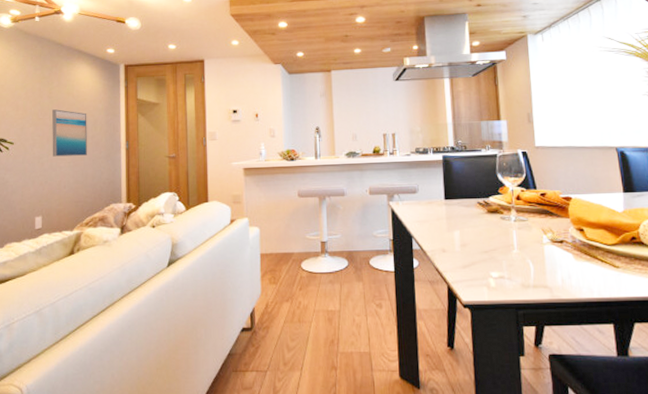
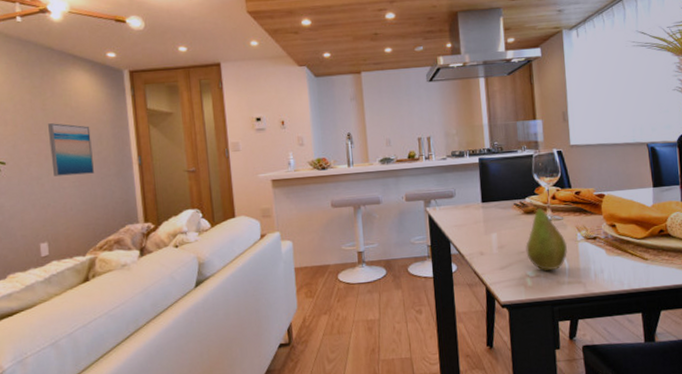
fruit: none [489,200,532,272] -> present [526,201,567,271]

